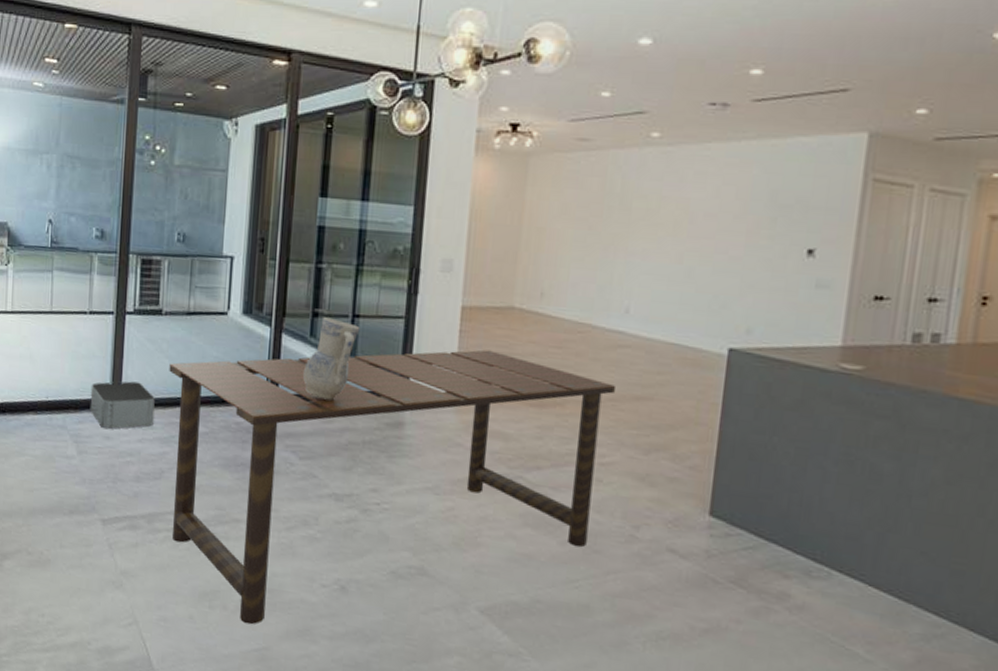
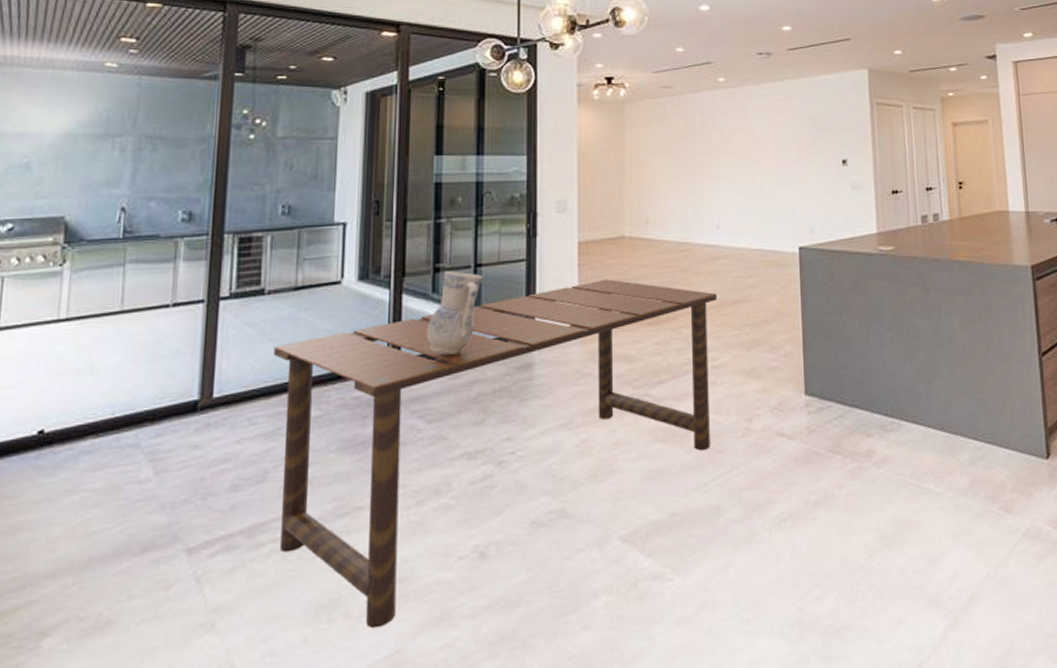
storage bin: present [90,381,155,429] -> none [172,374,256,436]

